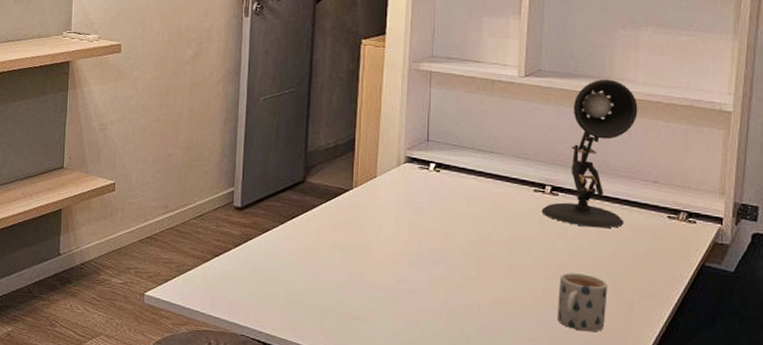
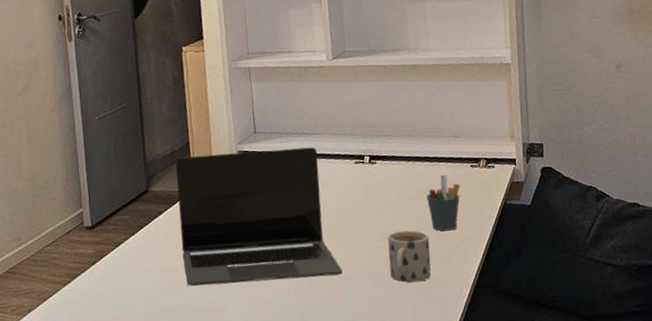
laptop: none [331,153,503,307] -> present [175,147,343,286]
desk lamp: present [541,79,638,229] -> none [363,50,435,188]
pen holder: none [611,221,652,284] -> present [426,175,460,231]

